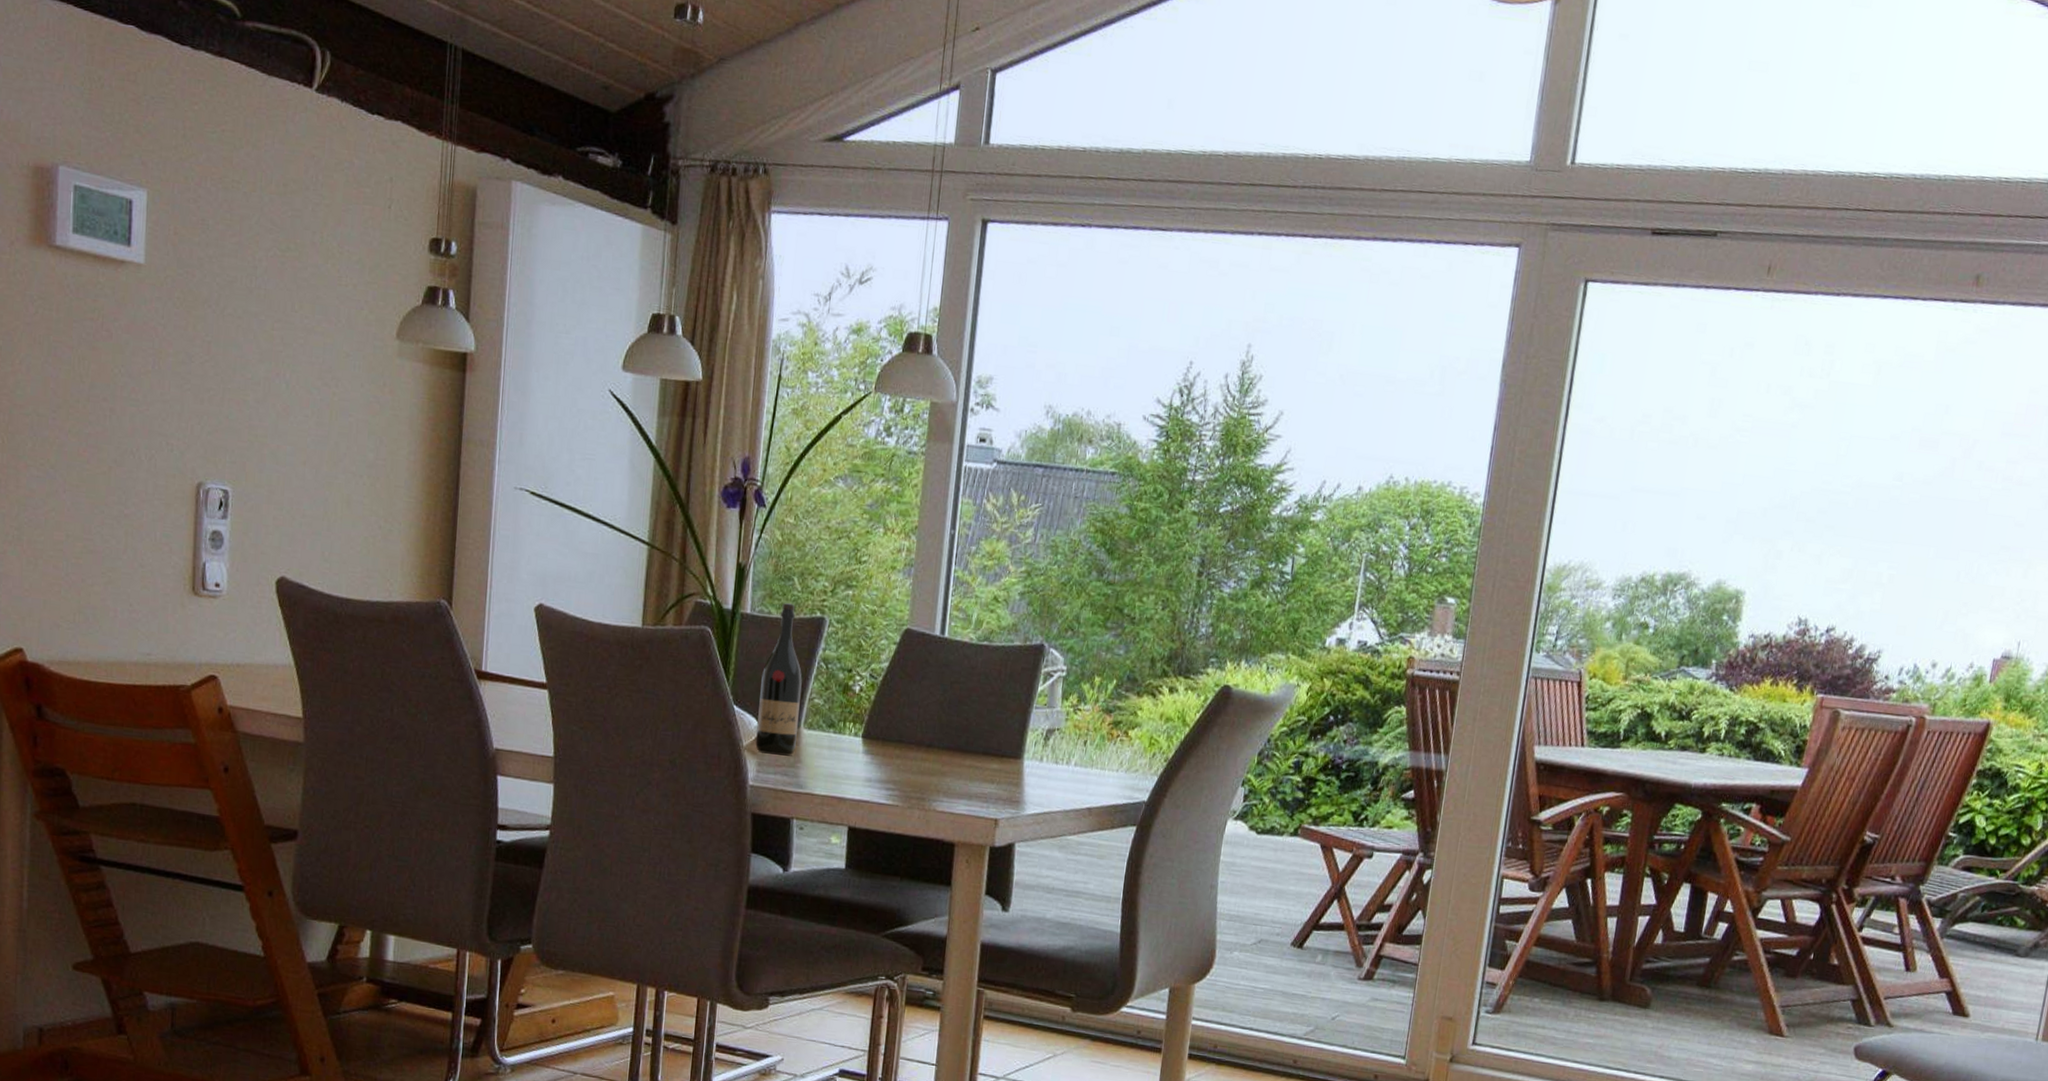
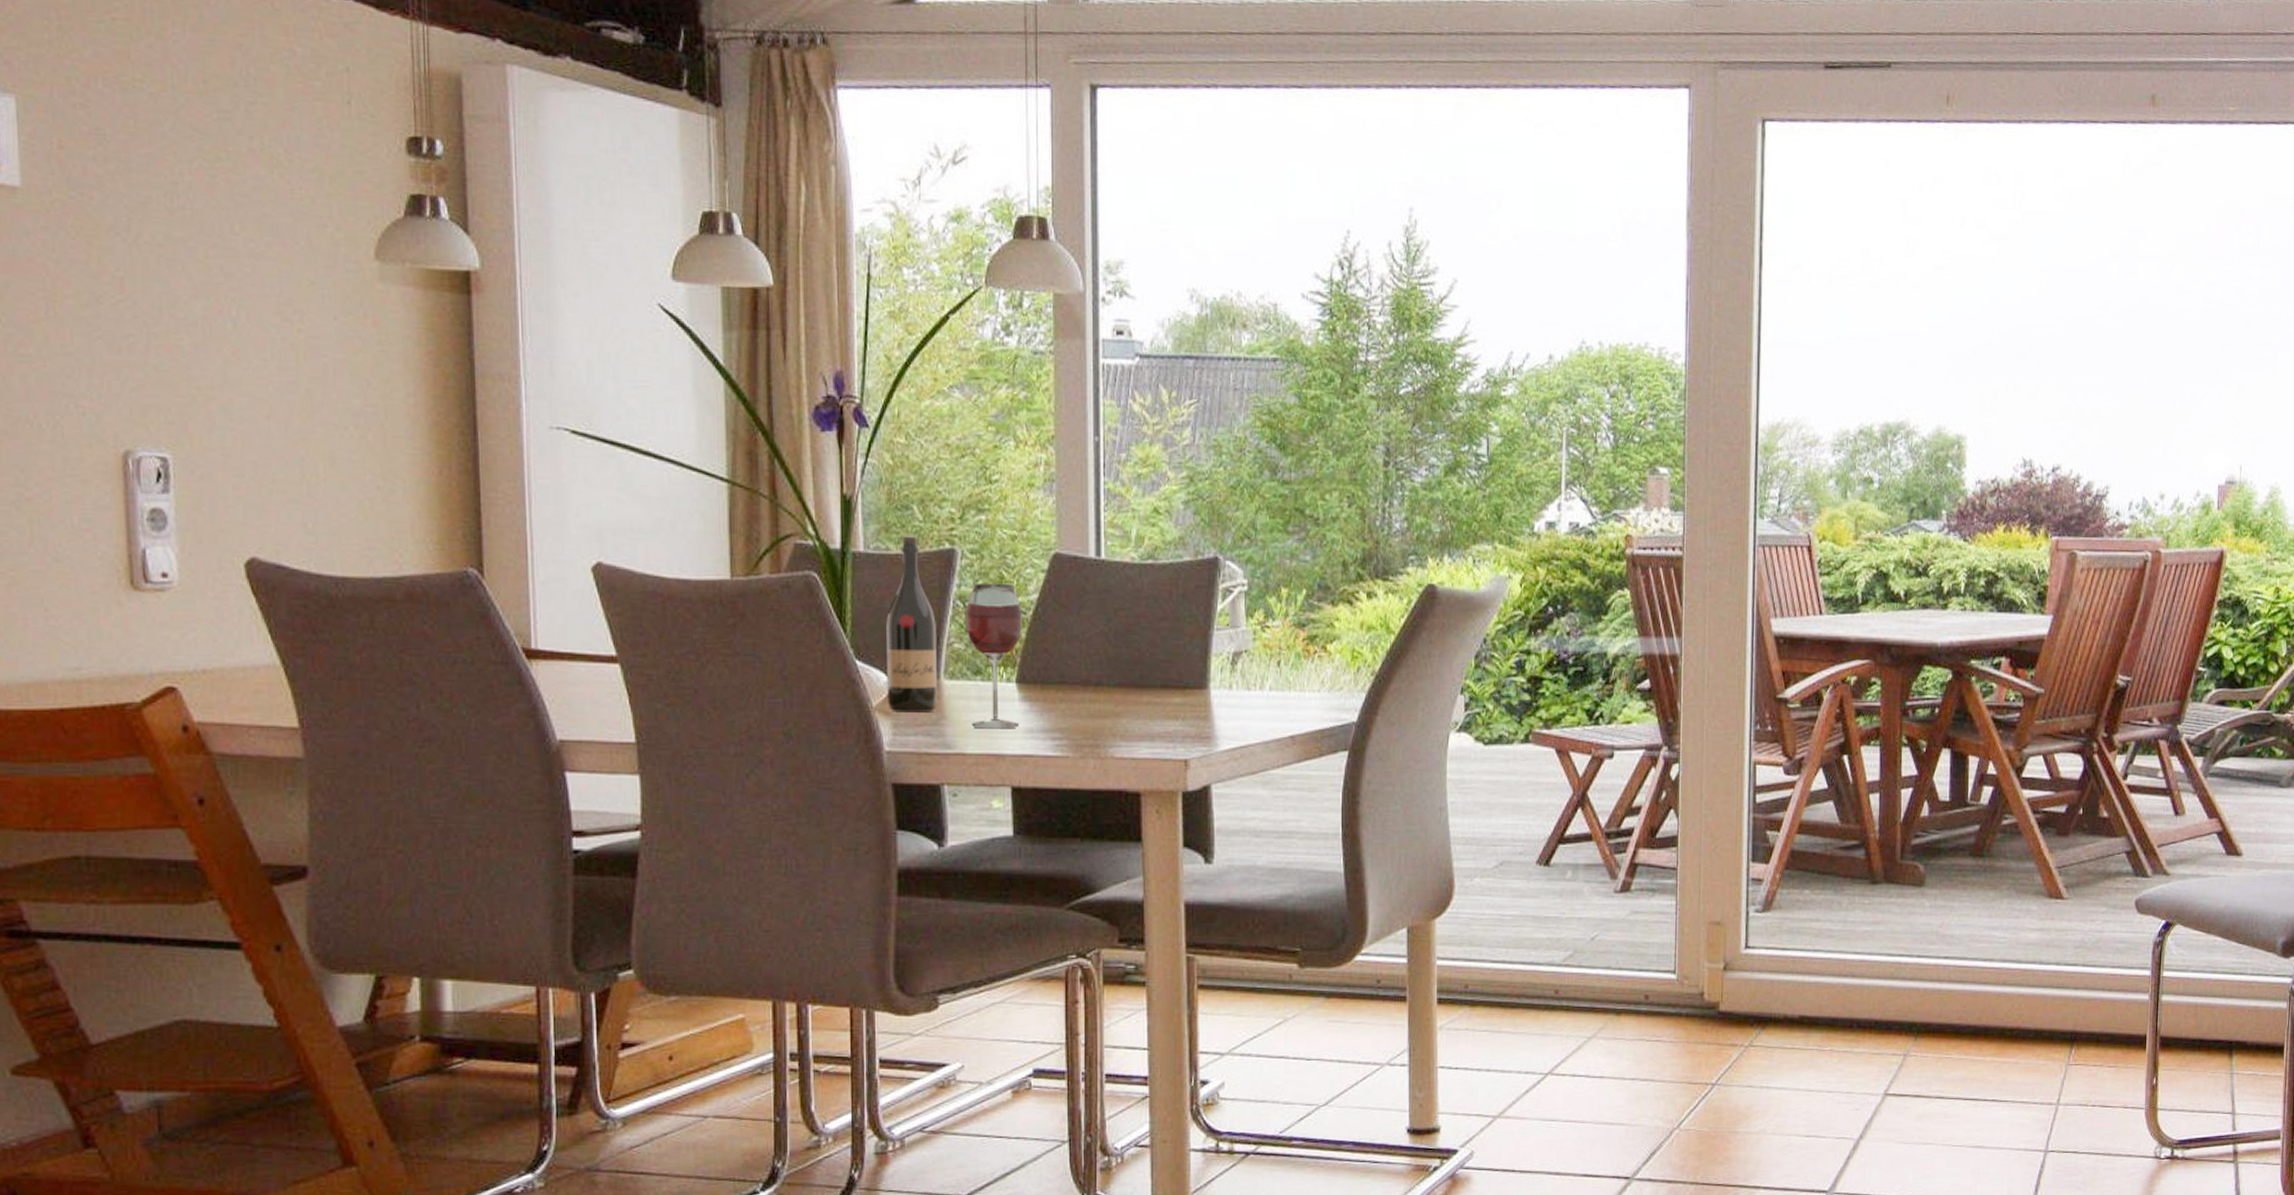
wineglass: none [821,649,874,777] -> present [966,583,1022,729]

